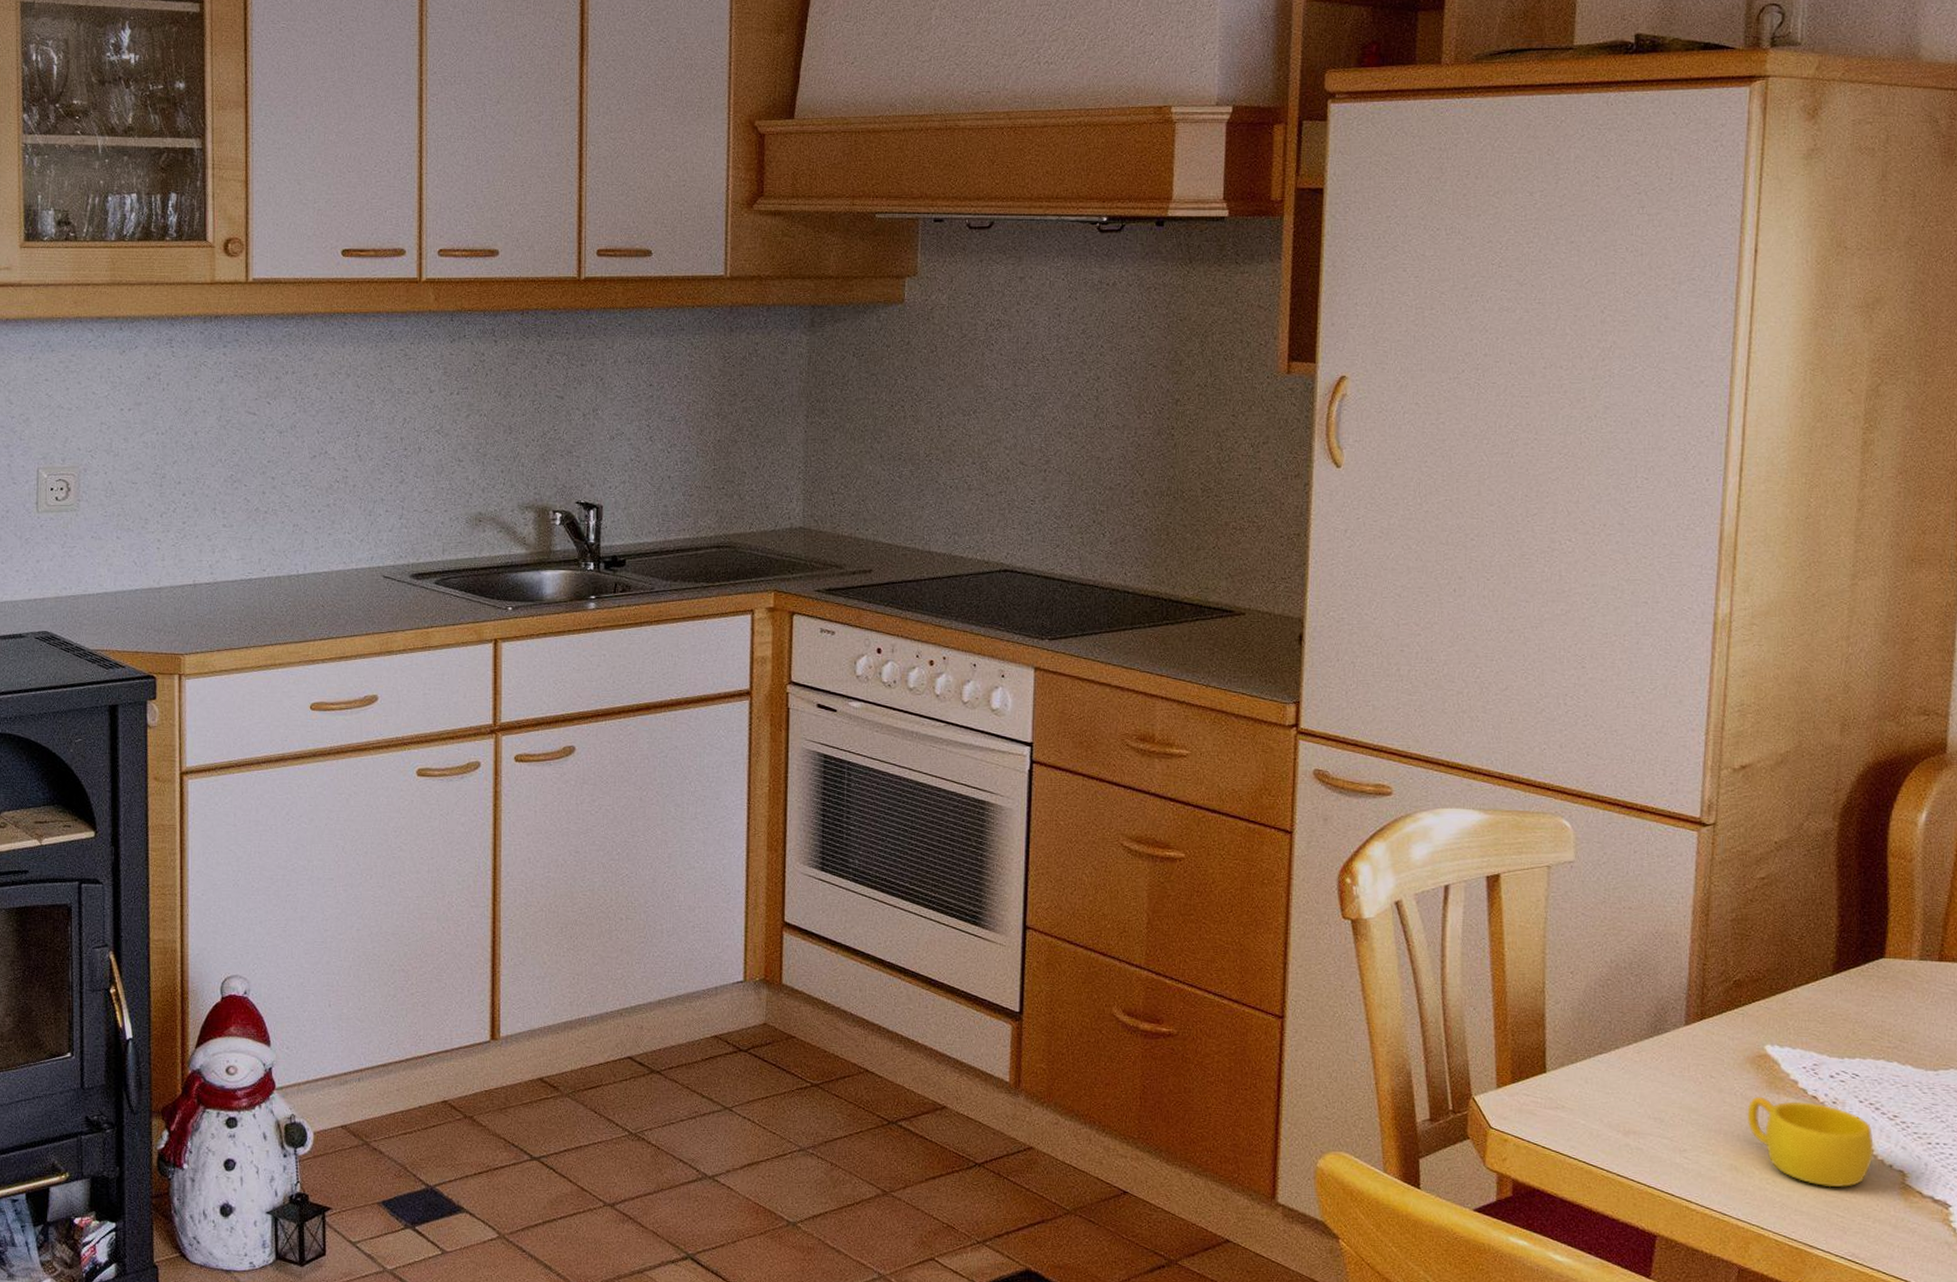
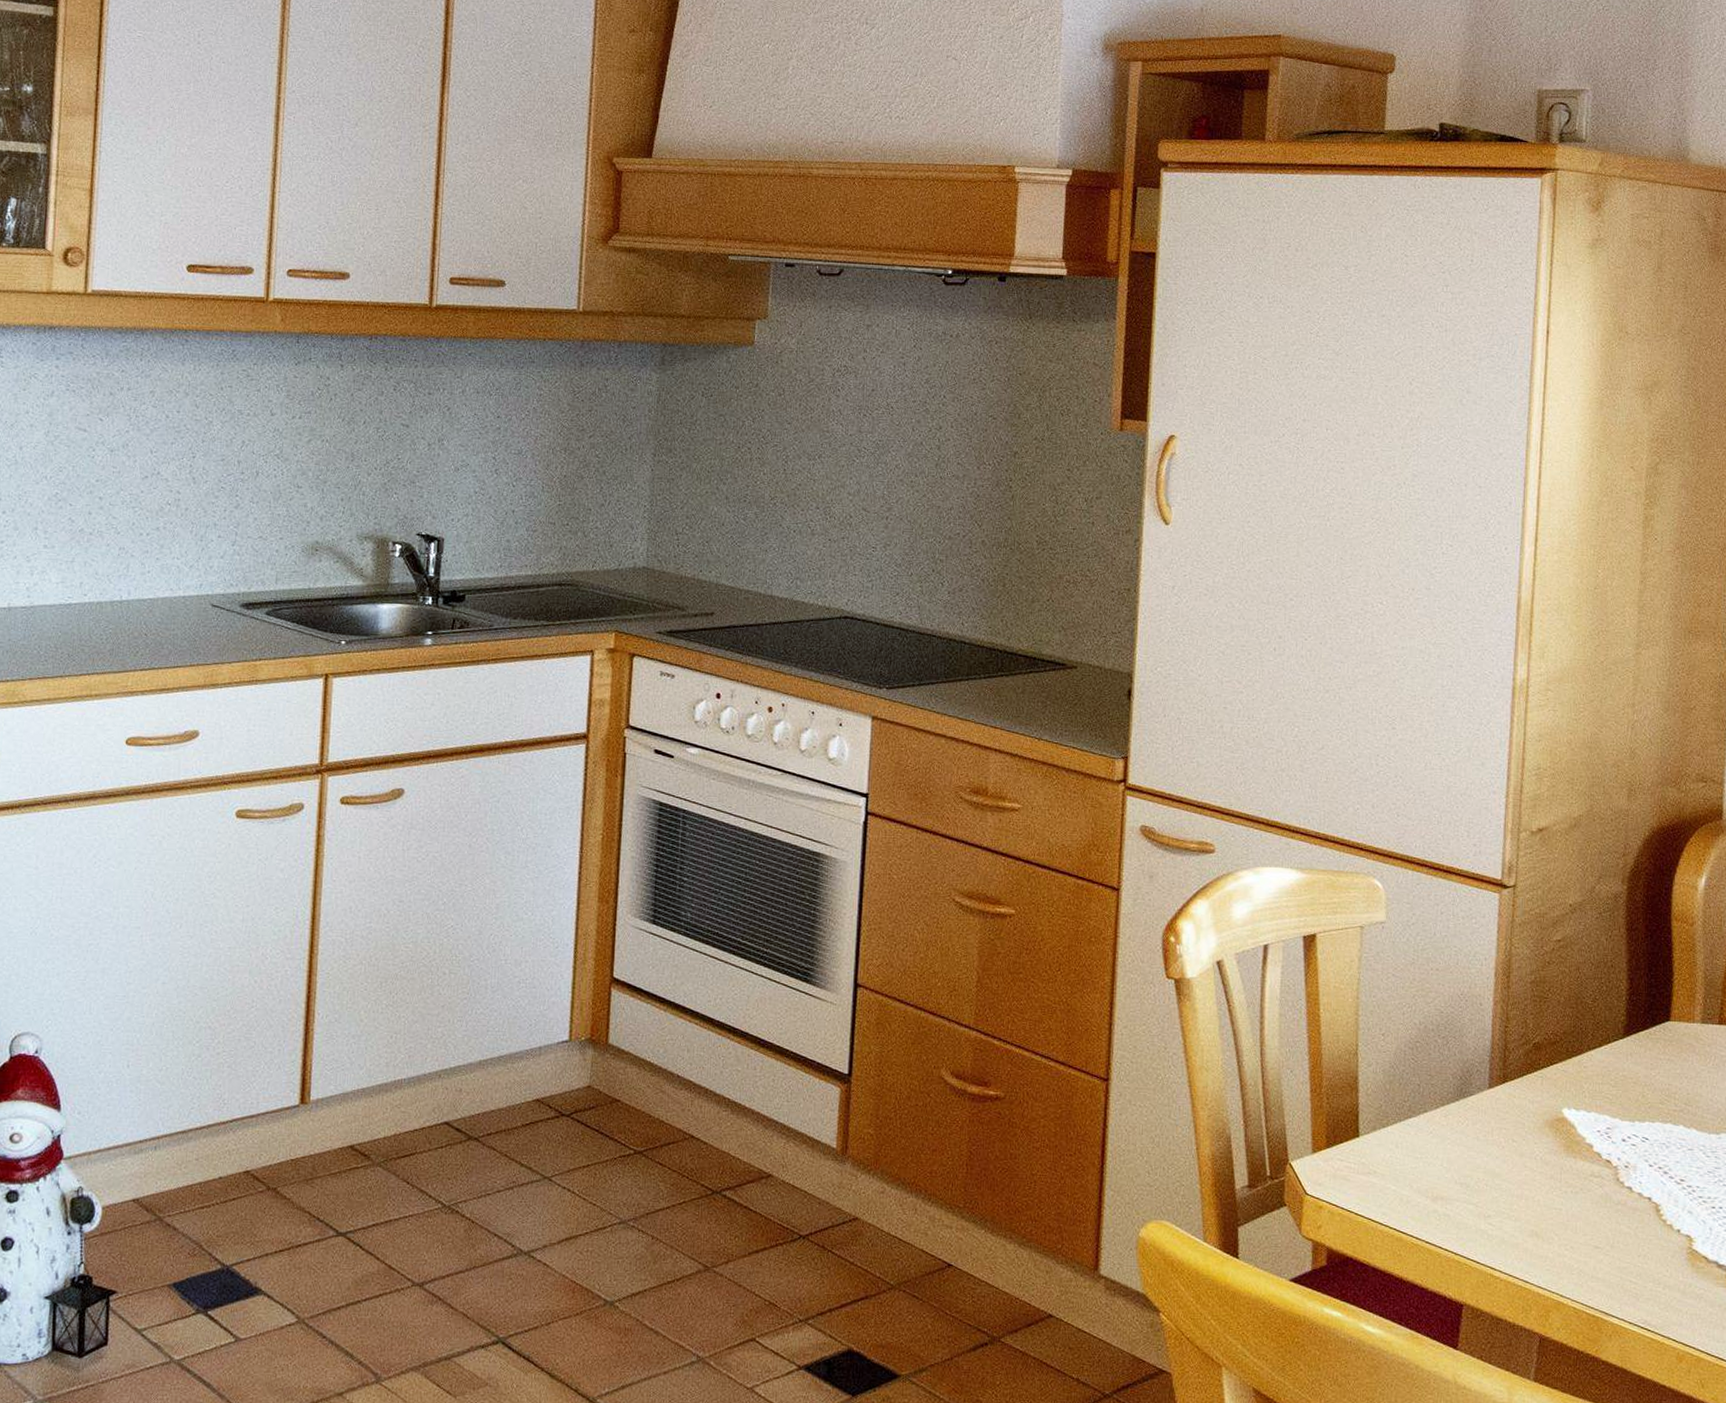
cup: present [1747,1096,1874,1188] -> none [1546,1160,1663,1253]

